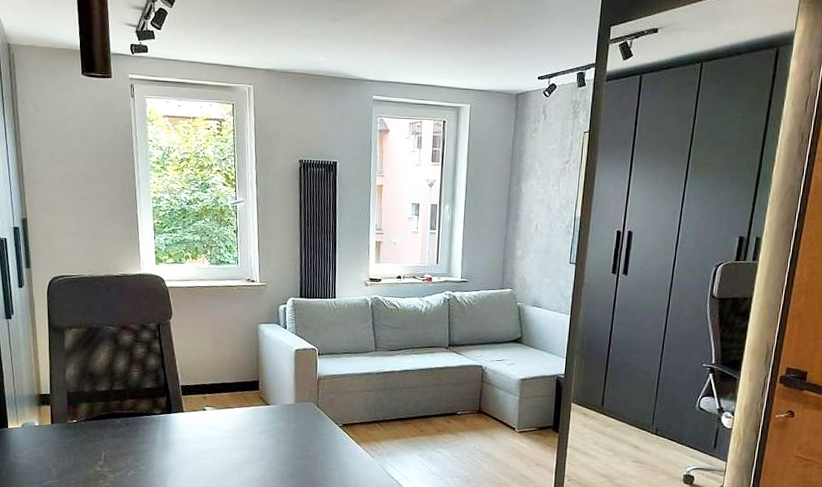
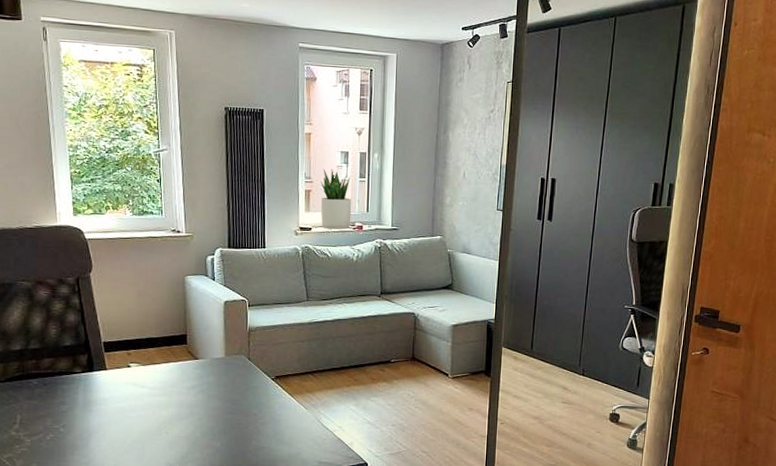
planter: none [391,220,422,282] -> present [320,168,352,230]

